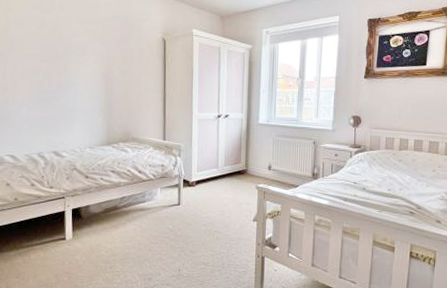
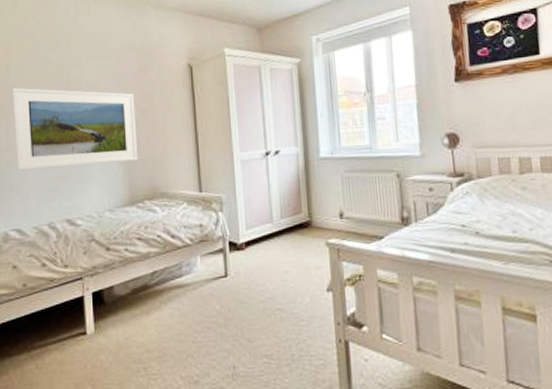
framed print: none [10,38,116,110] -> present [12,87,138,171]

